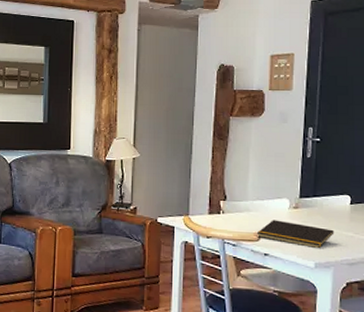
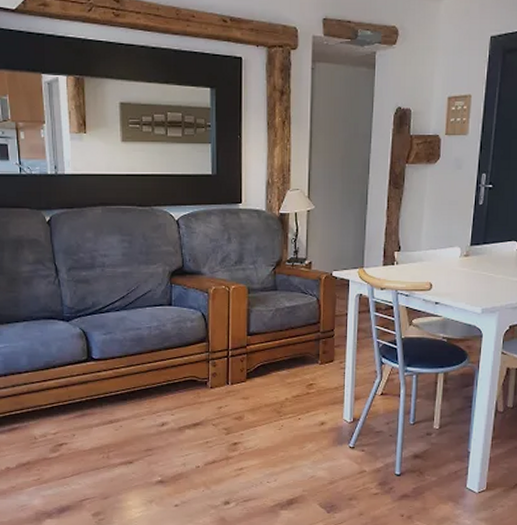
notepad: present [256,220,334,249] -> none [428,268,501,295]

